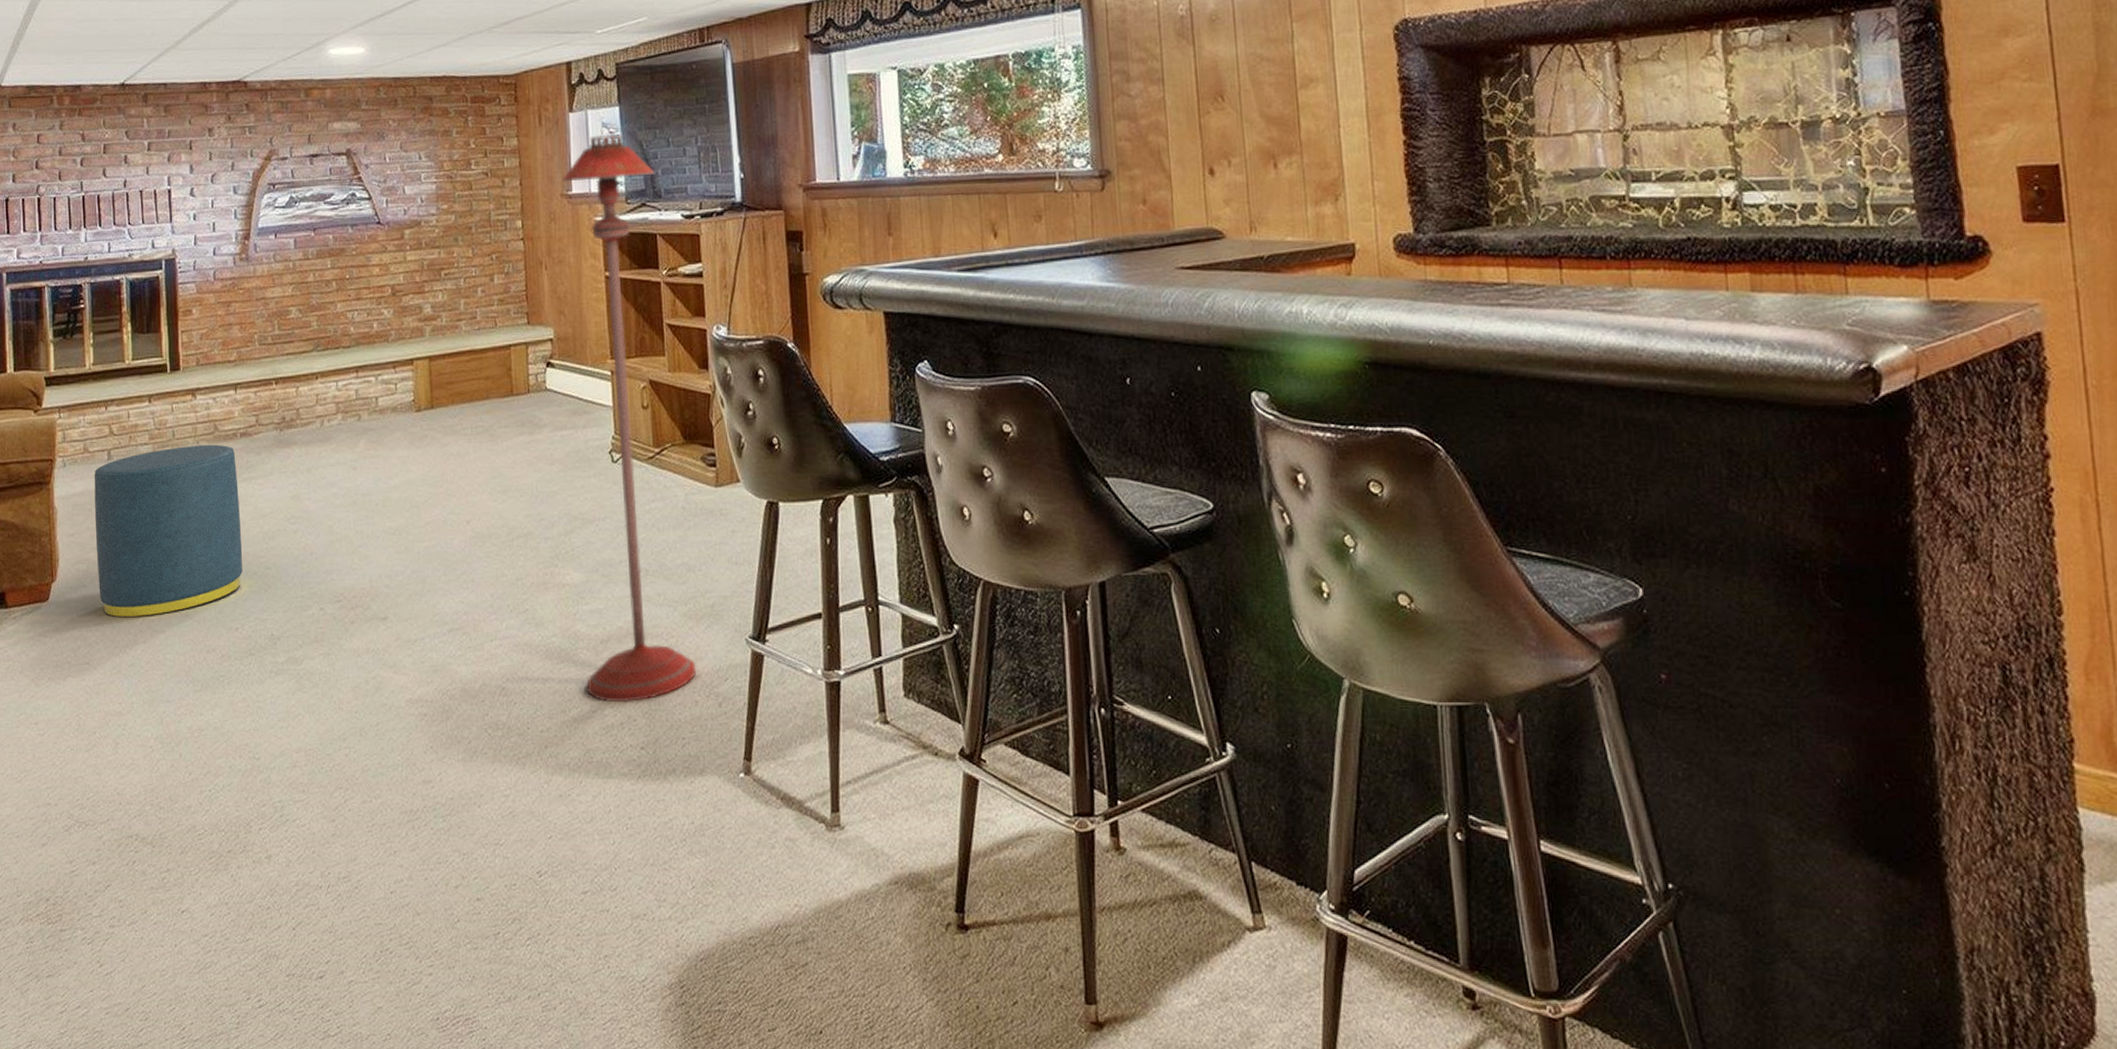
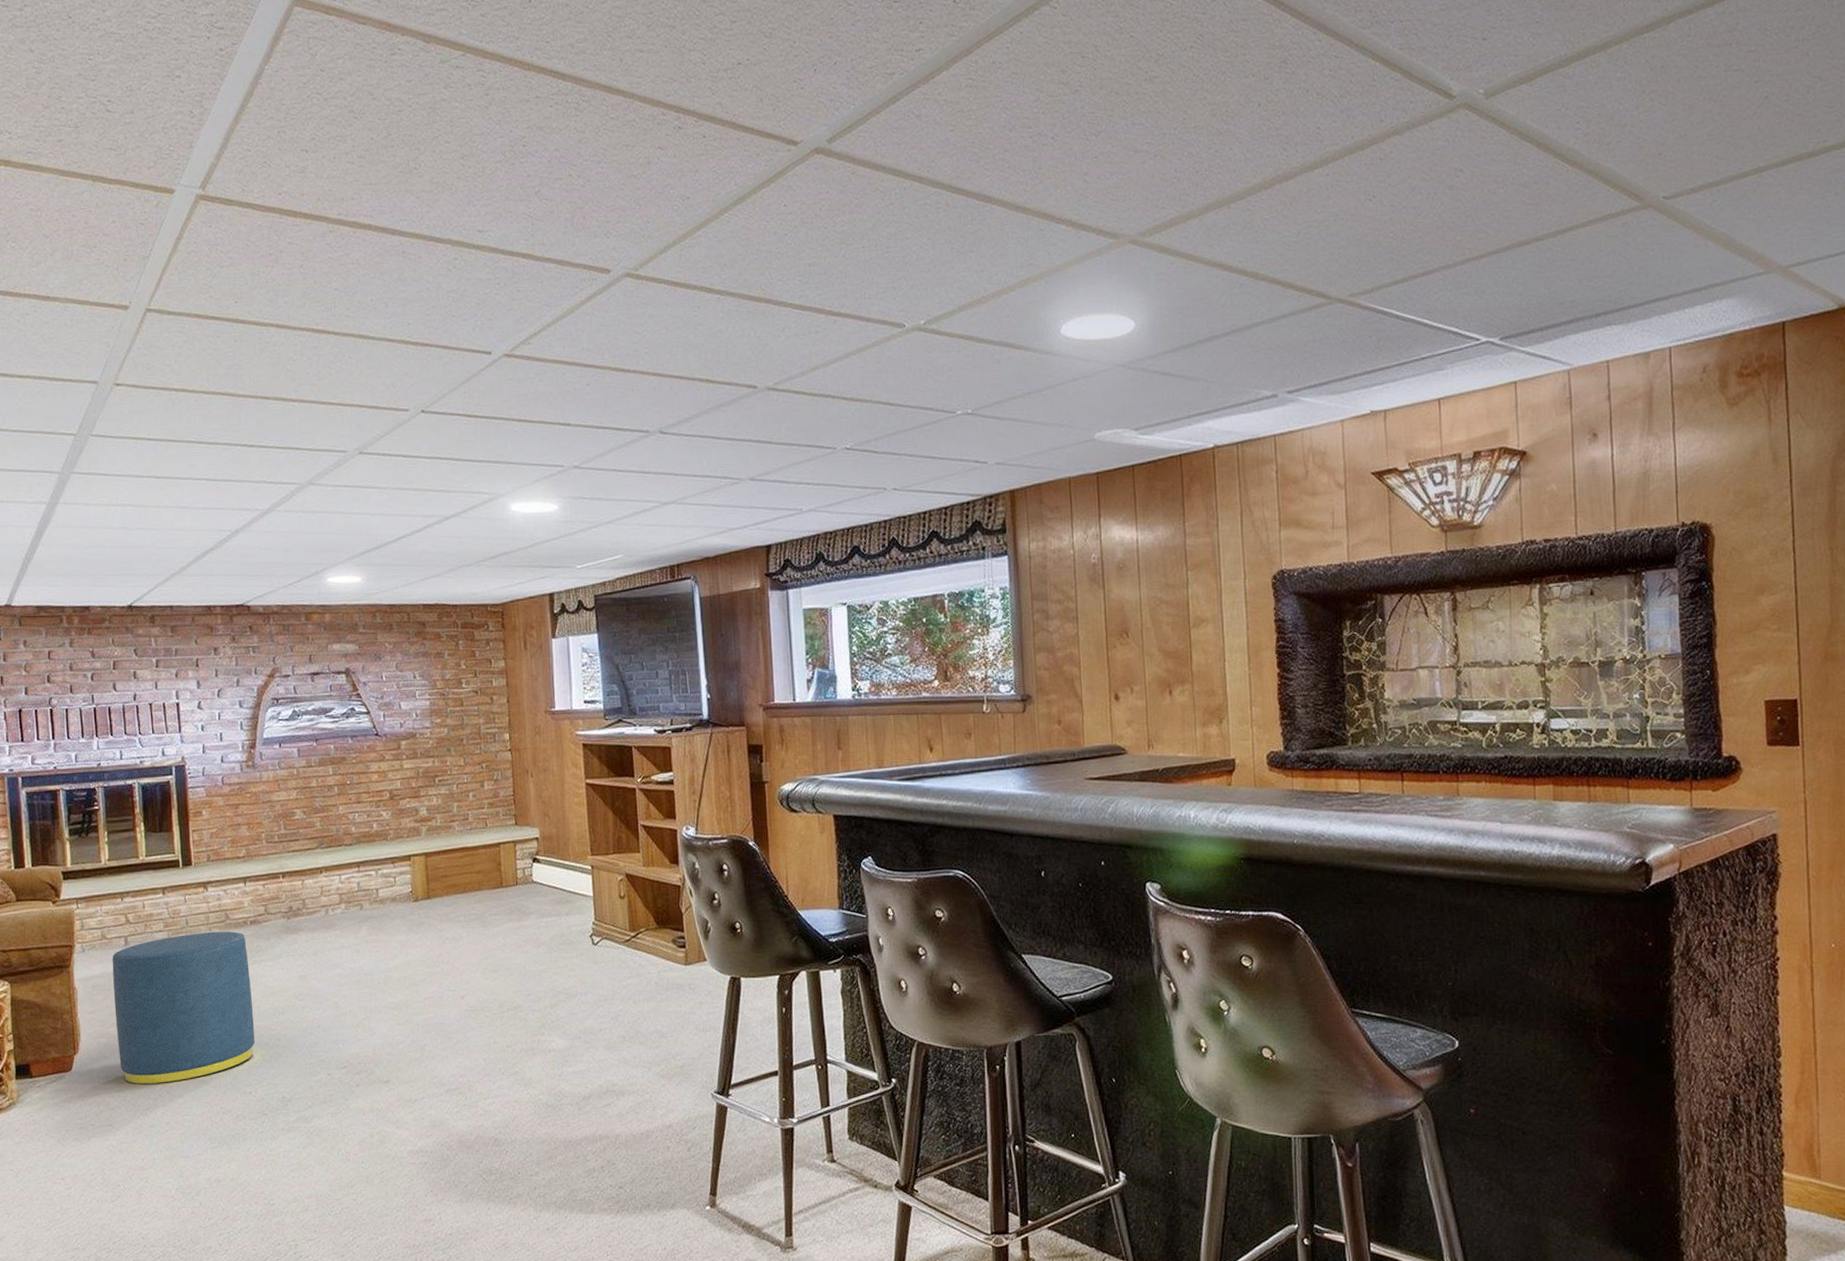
floor lamp: present [561,134,697,703] -> none [545,658,668,1150]

